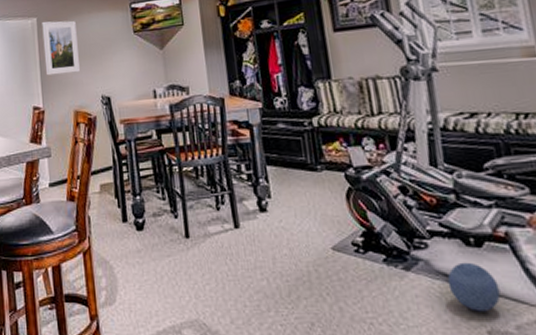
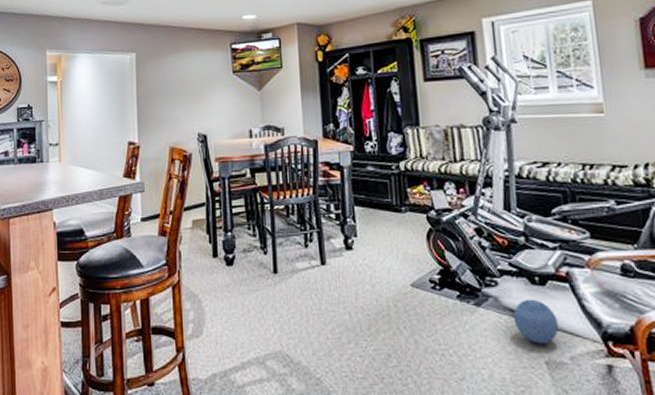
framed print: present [42,20,81,76] -> none [141,57,178,111]

